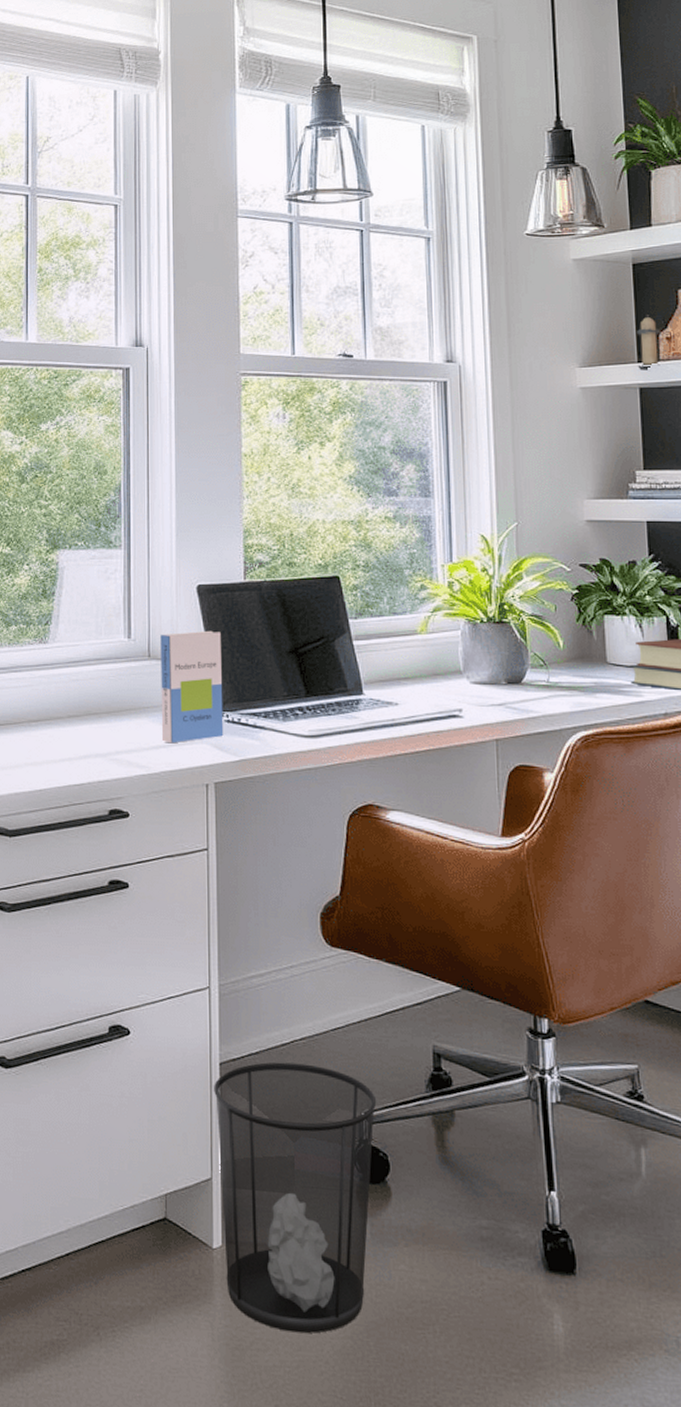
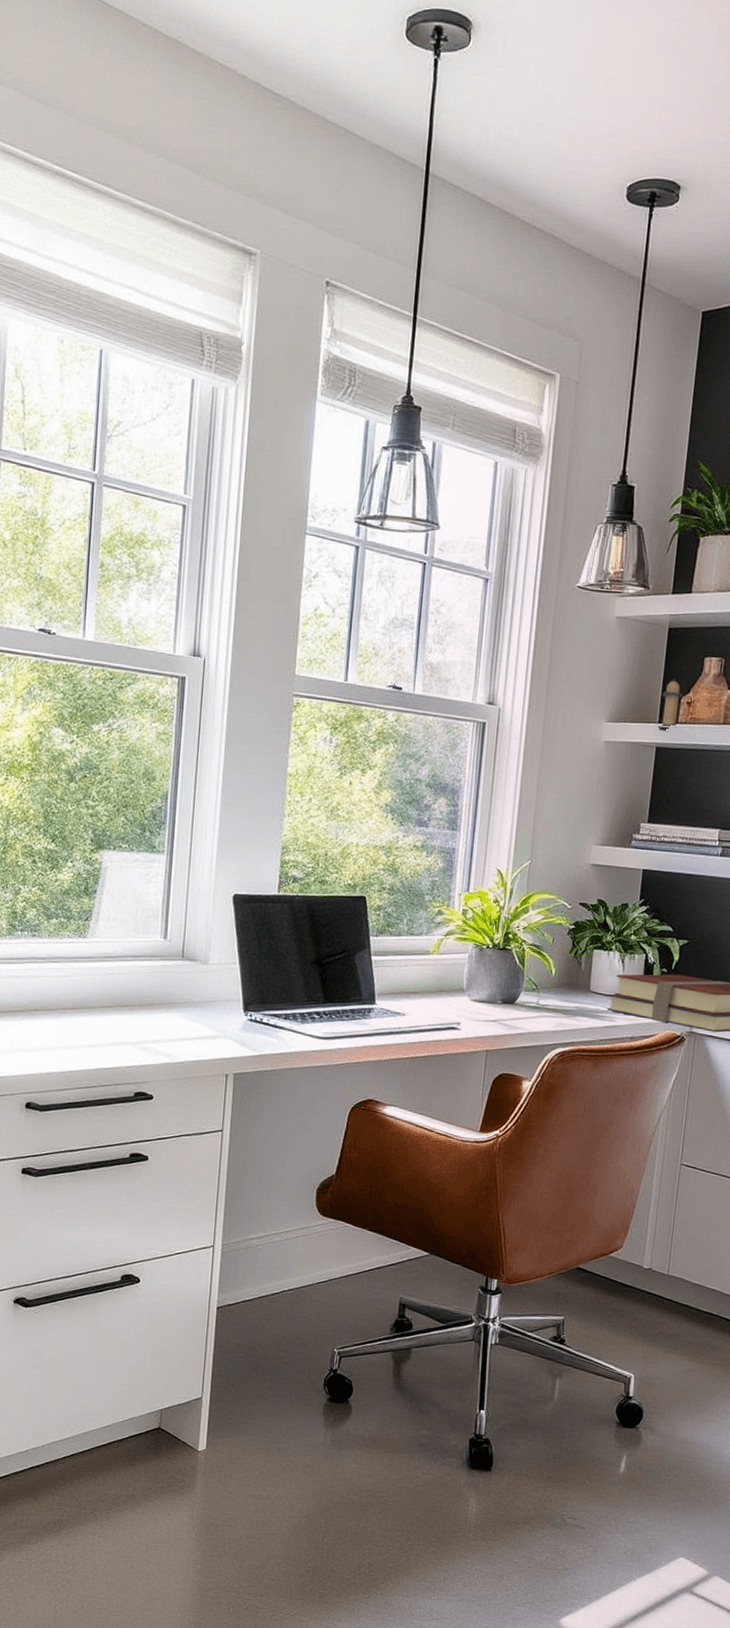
book: present [160,630,224,744] -> none [189,937,252,1037]
waste bin: present [214,1062,377,1334] -> none [207,1307,348,1514]

